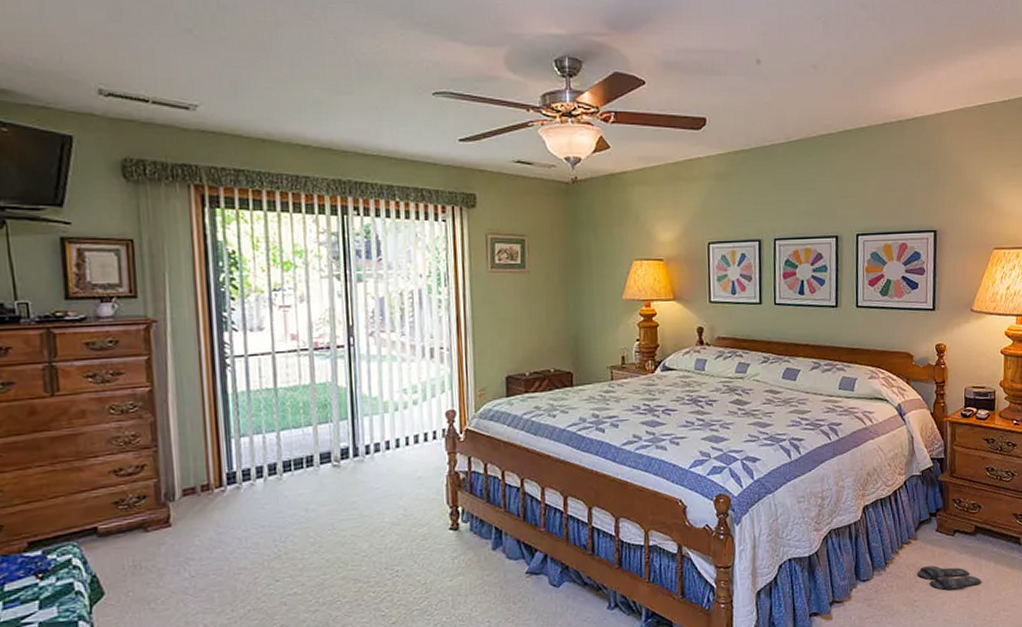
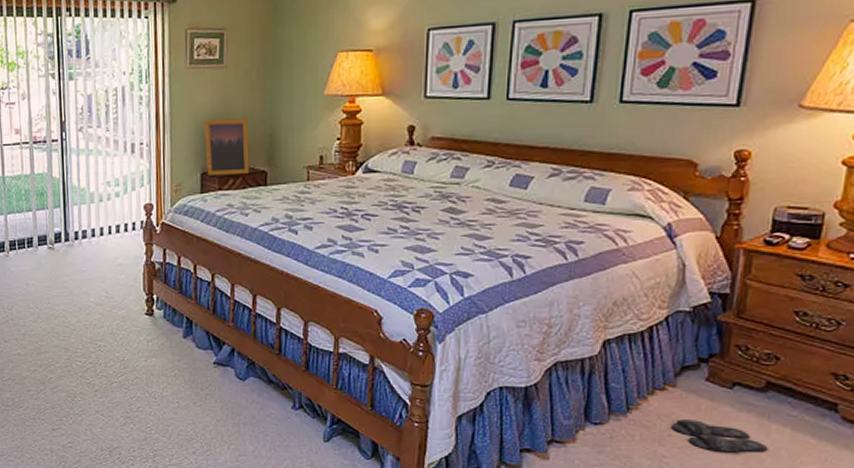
picture frame: none [508,321,556,379] -> present [204,118,250,176]

